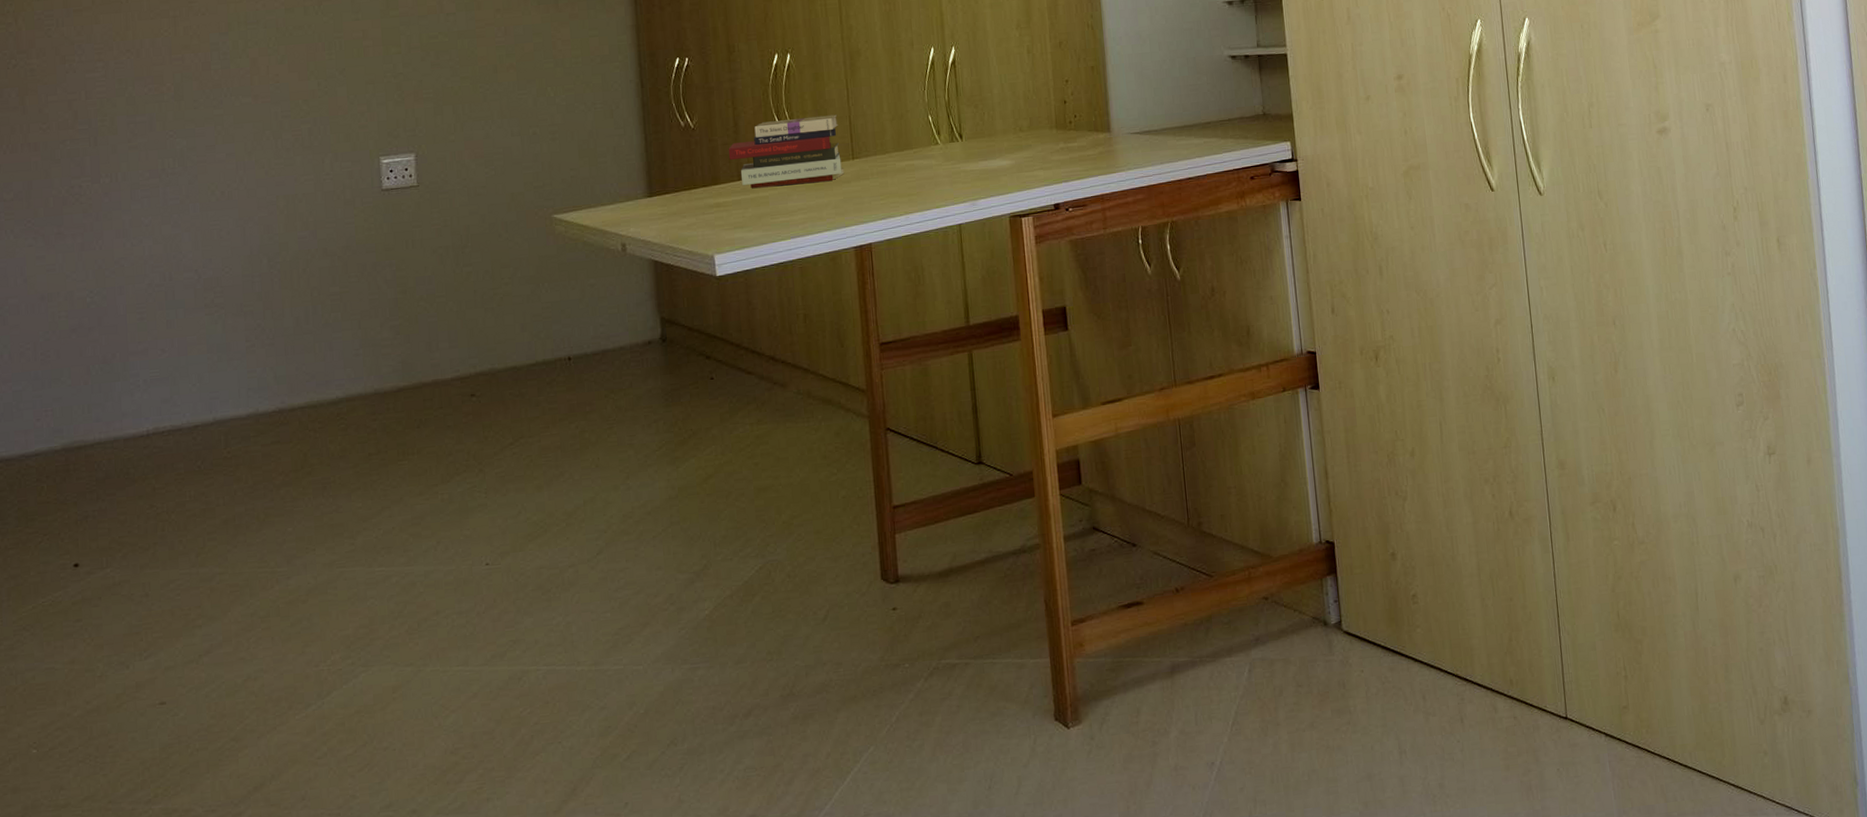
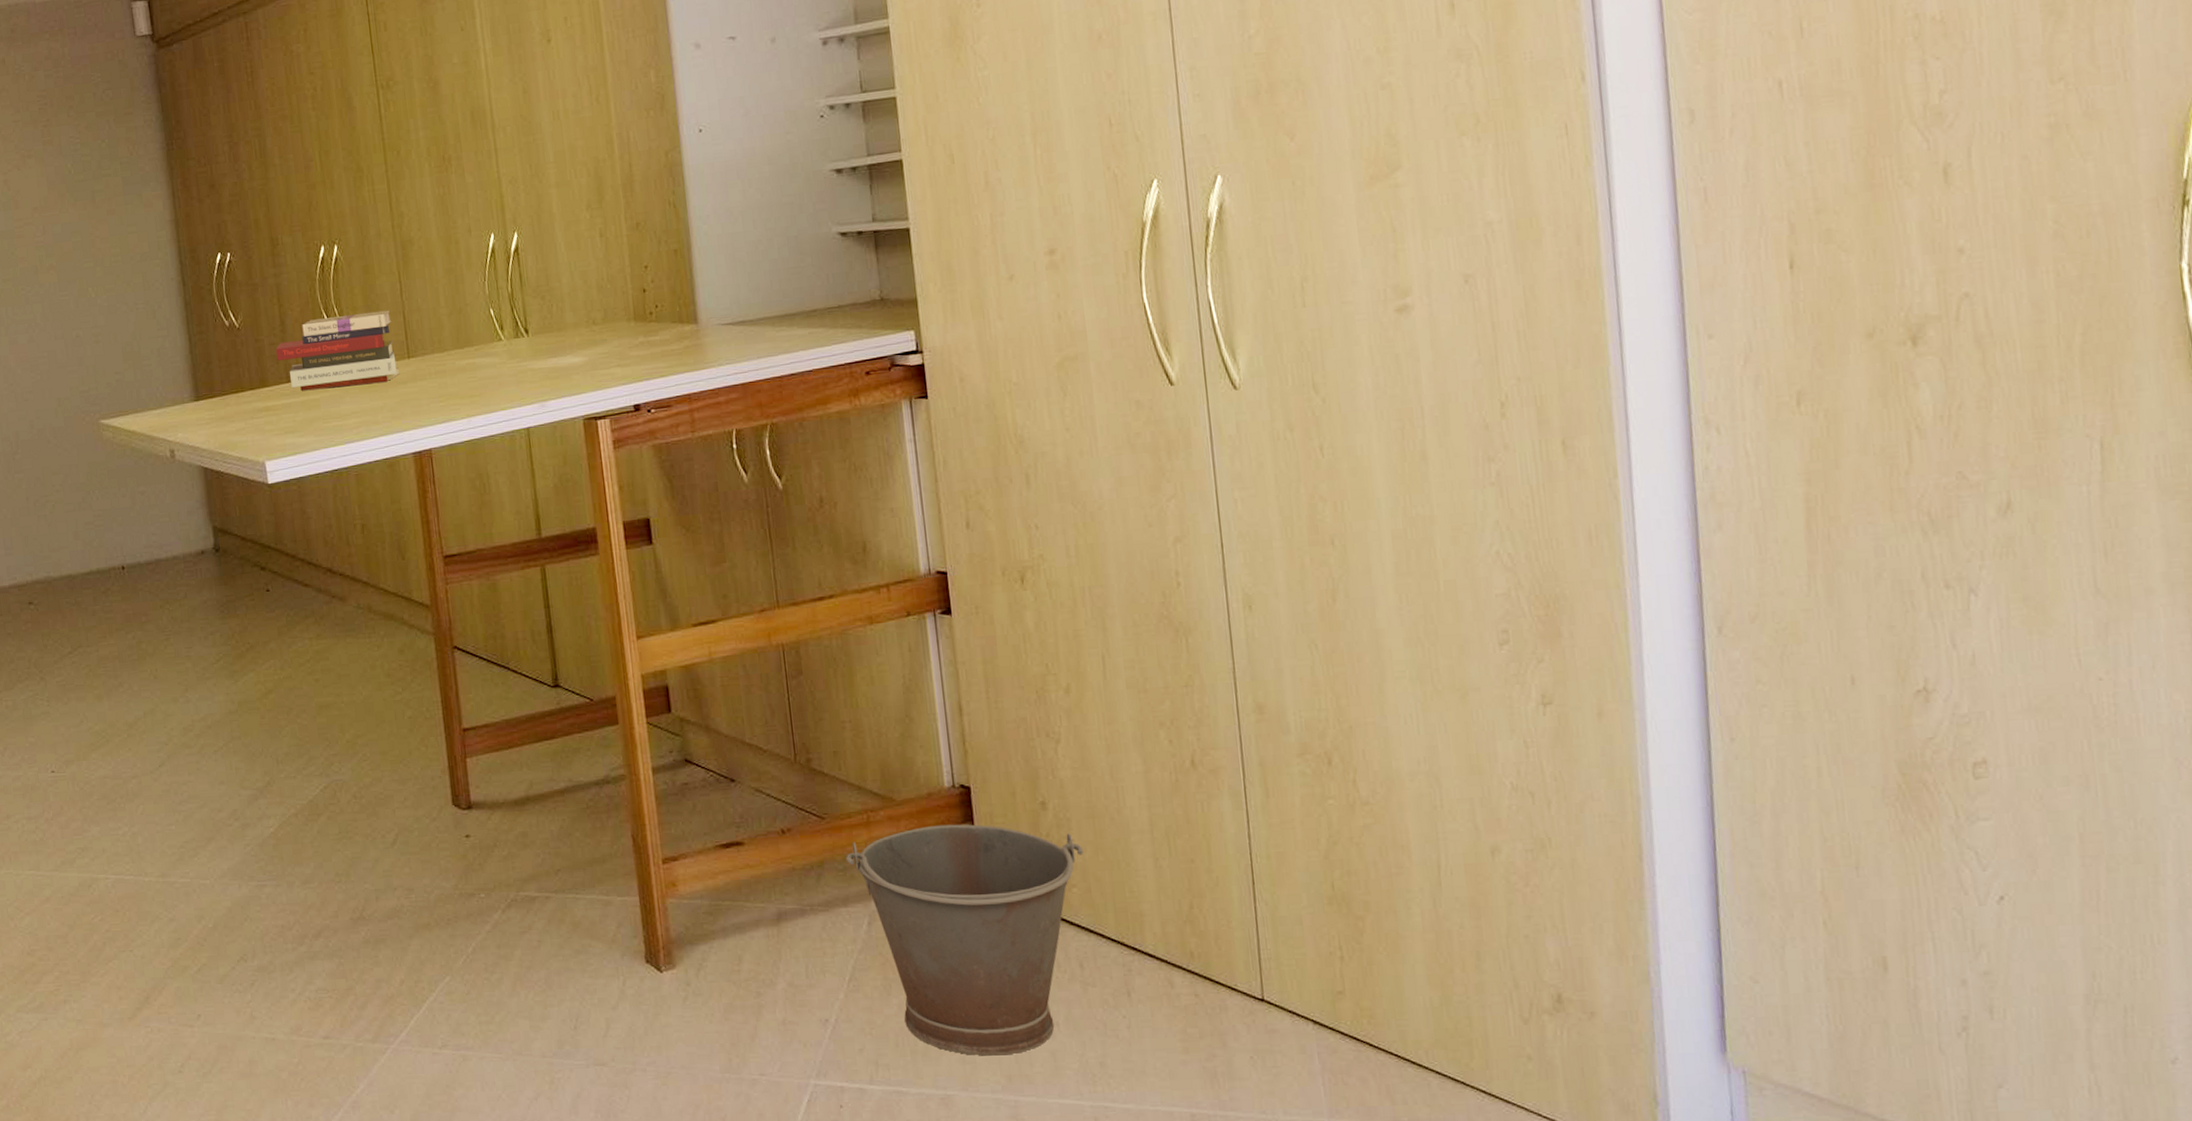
bucket: none [1231,576,1425,786] -> present [846,824,1083,1056]

